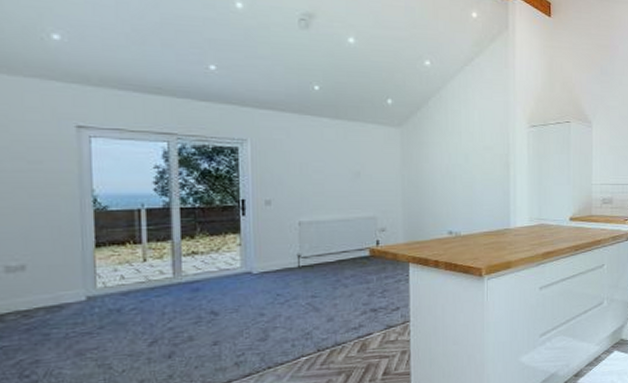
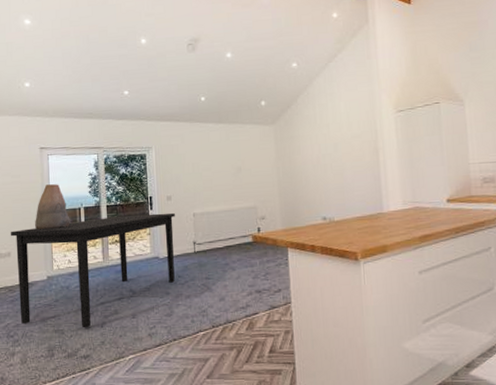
dining table: none [26,220,275,361] -> present [11,213,175,328]
decorative urn: none [67,176,126,235] -> present [35,184,72,229]

